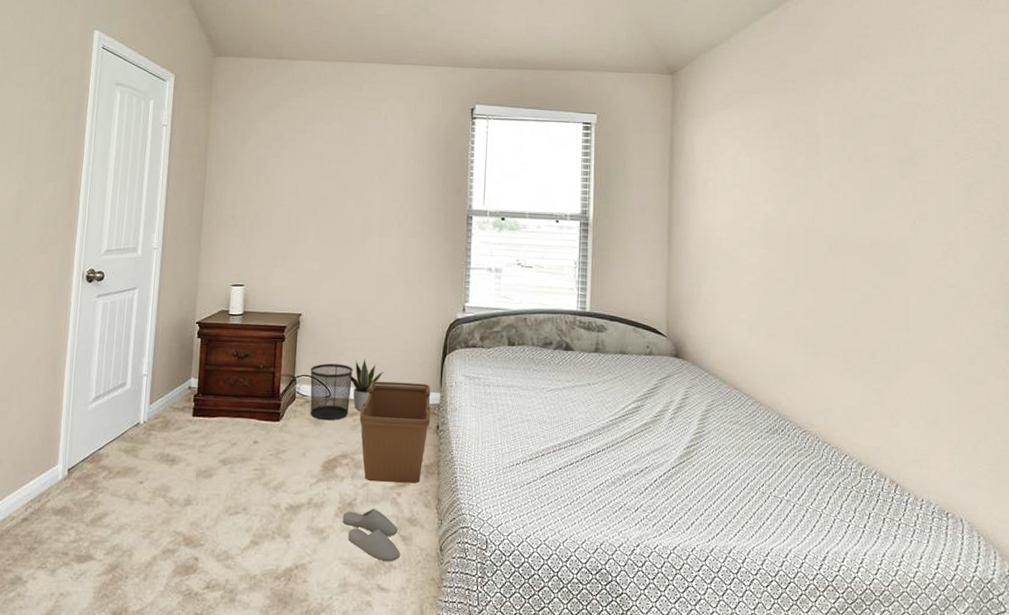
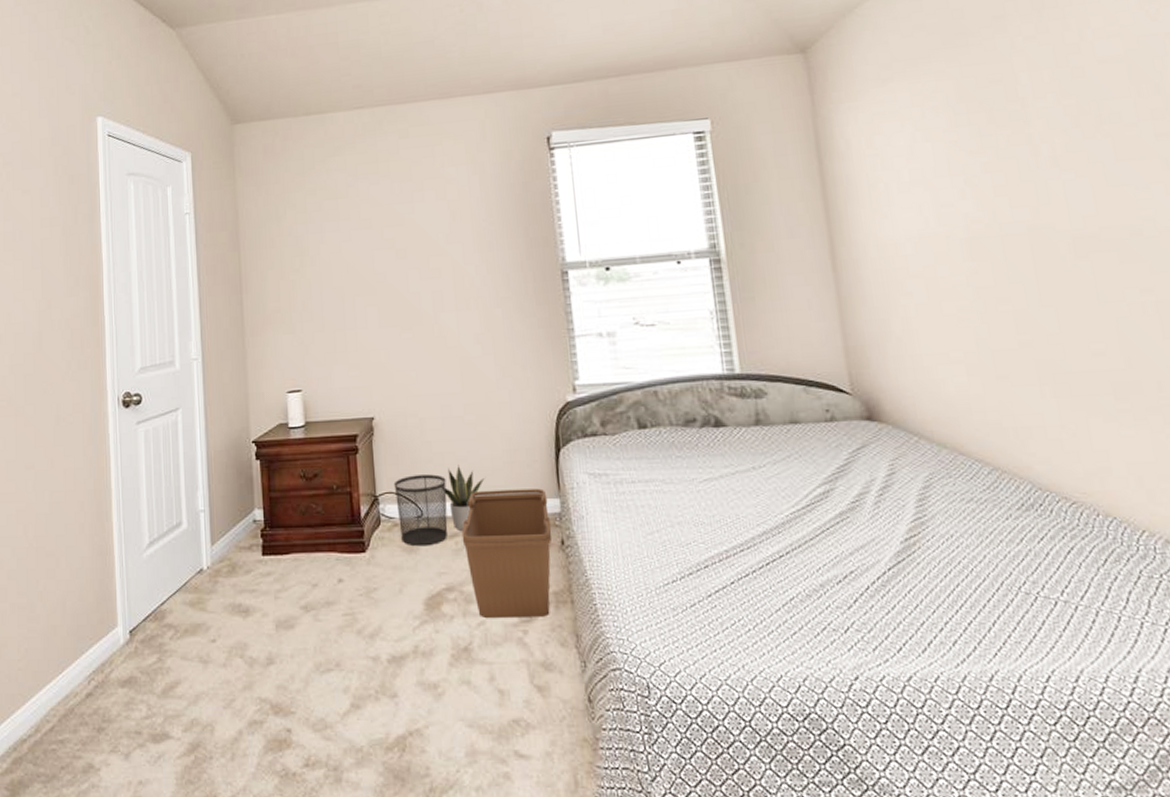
slippers: present [342,509,401,562] -> none [458,653,539,720]

